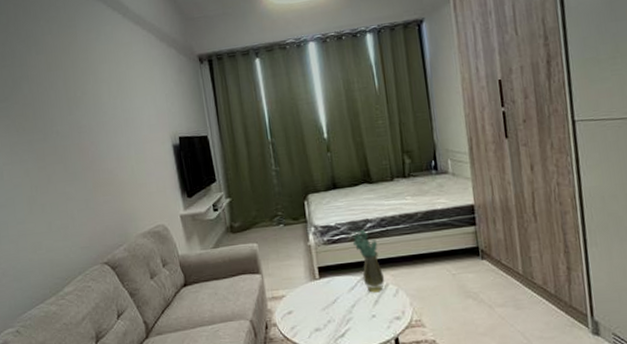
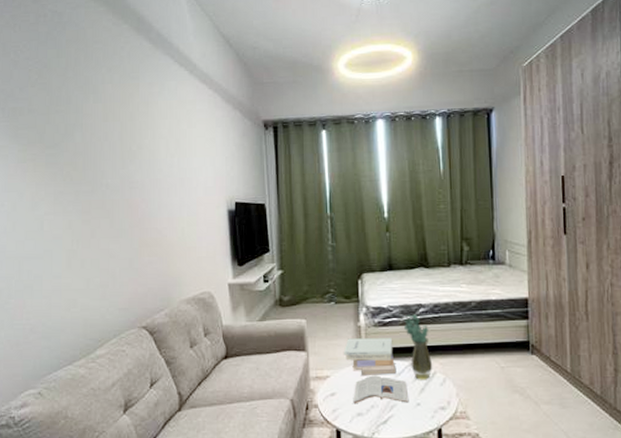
books: none [296,254,350,294] -> present [343,338,397,376]
magazine: none [310,291,365,321] -> present [353,375,409,404]

